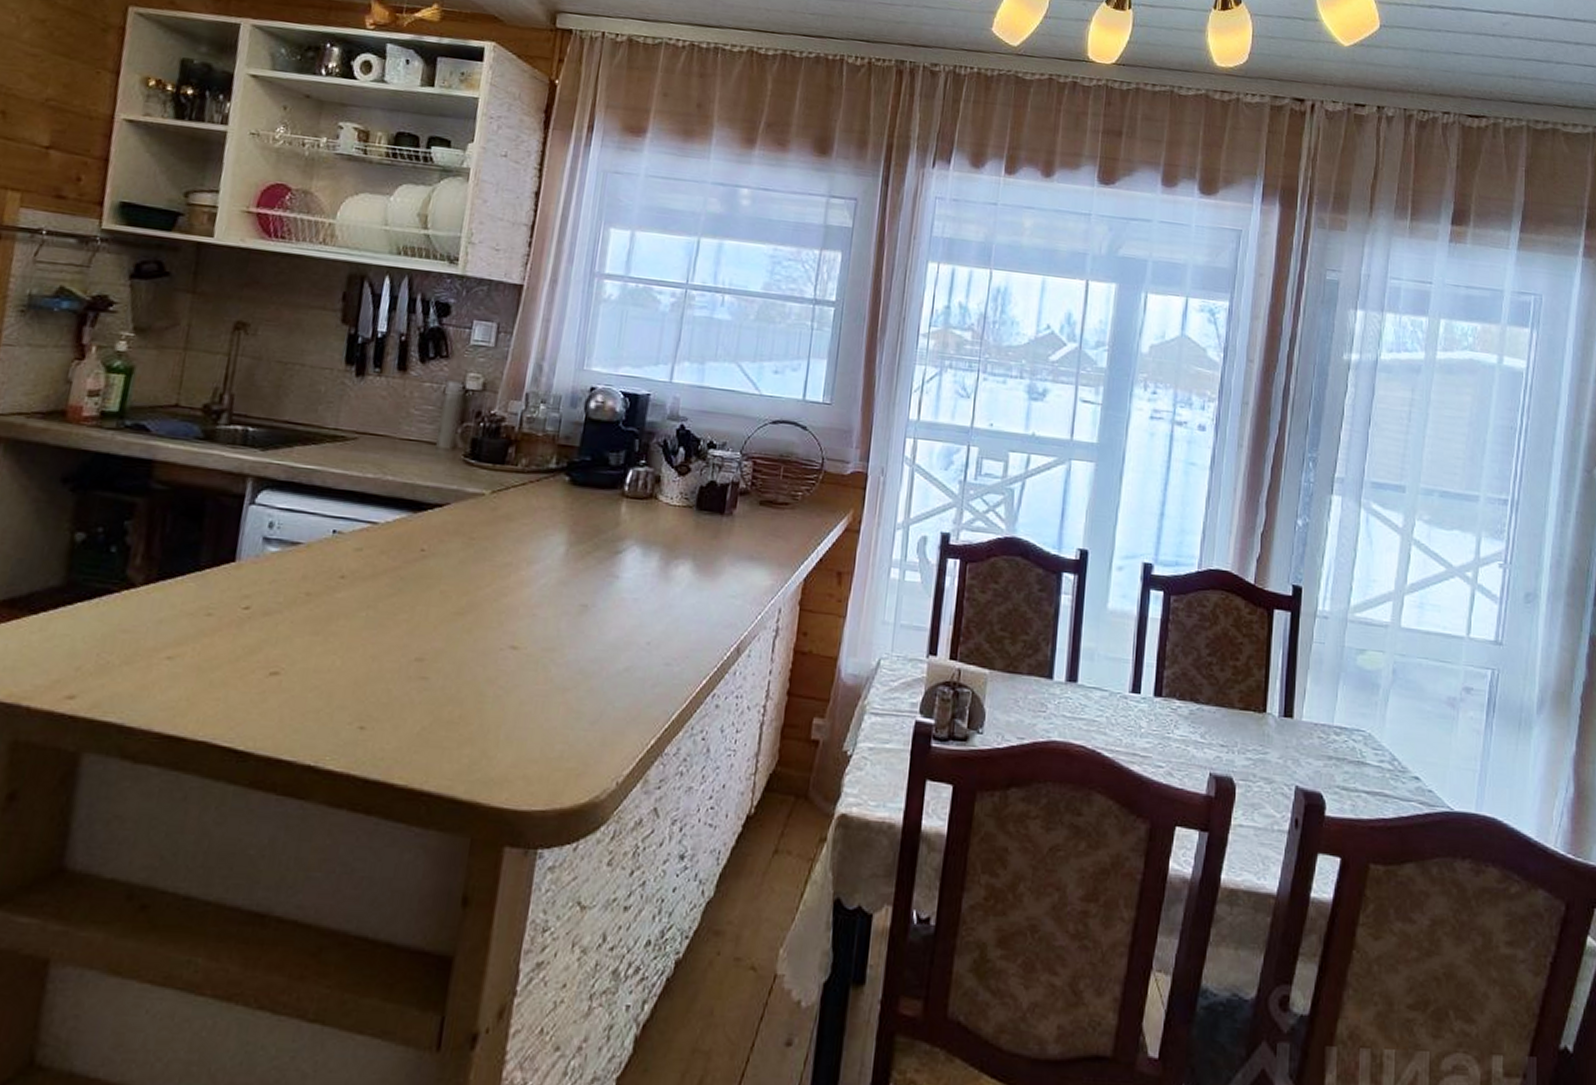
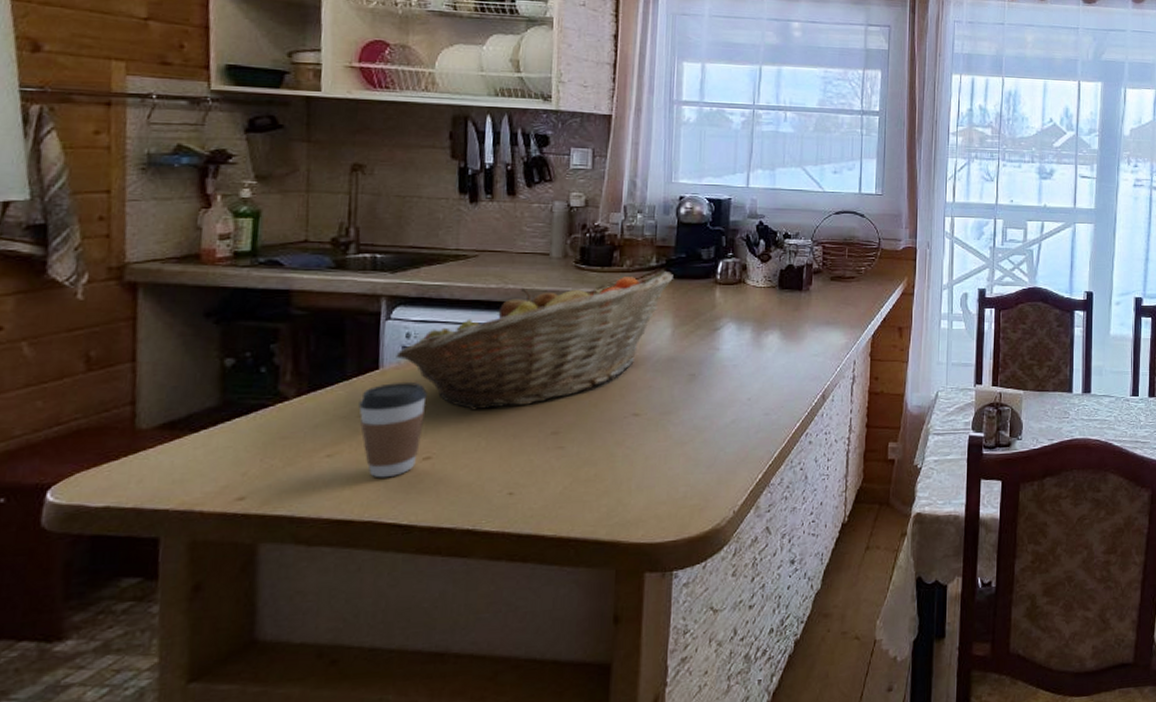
coffee cup: none [207,579,284,692] -> present [359,383,427,478]
fruit basket: none [255,476,574,622] -> present [396,271,673,410]

